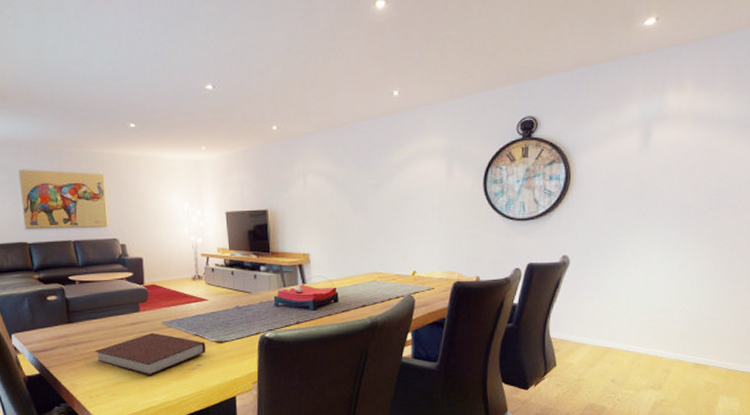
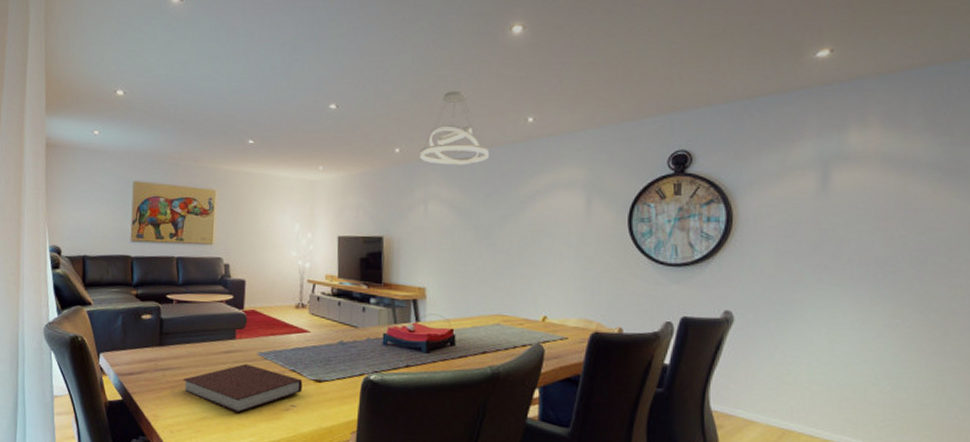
pendant light: none [296,68,359,140] -> present [420,91,489,165]

